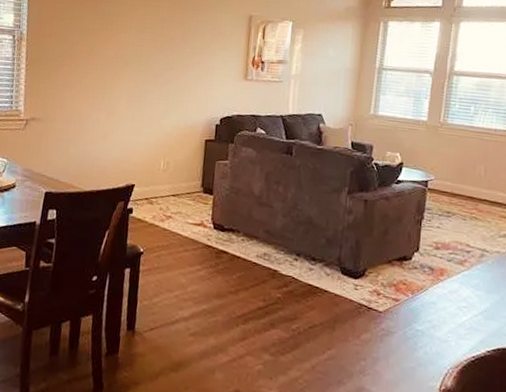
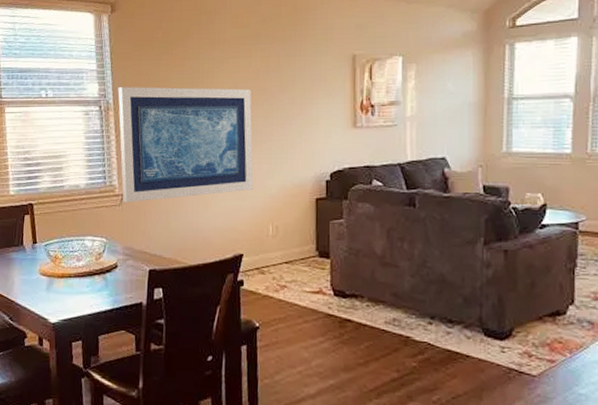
wall art: none [26,20,156,128] -> present [118,87,254,203]

